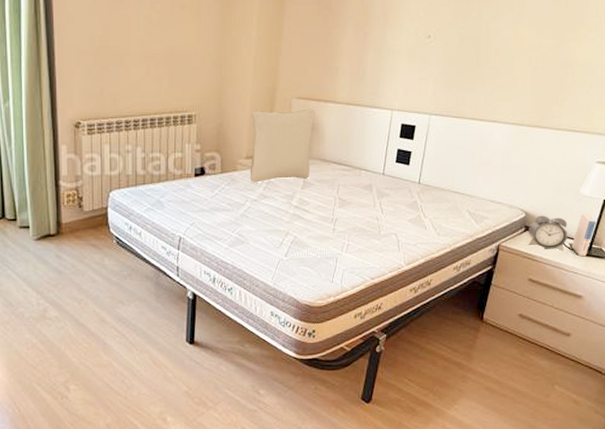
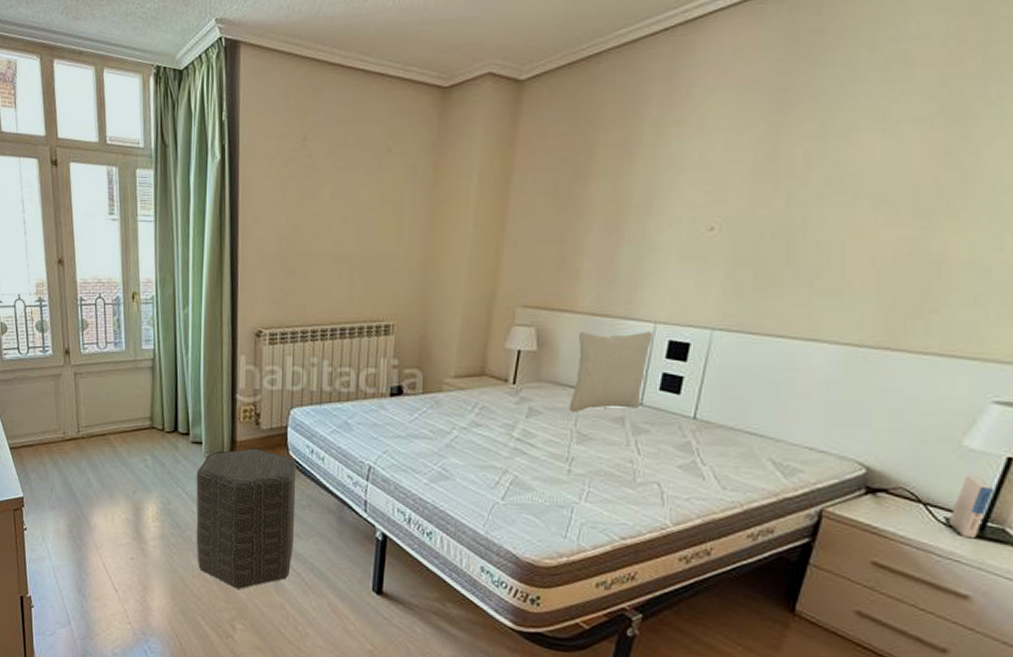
ottoman: none [25,228,118,356] -> present [196,448,297,590]
pillow: present [249,108,315,183] -> none [458,319,546,408]
pillow: none [333,117,390,183] -> present [569,331,652,413]
alarm clock: present [528,215,568,251] -> none [871,473,942,528]

